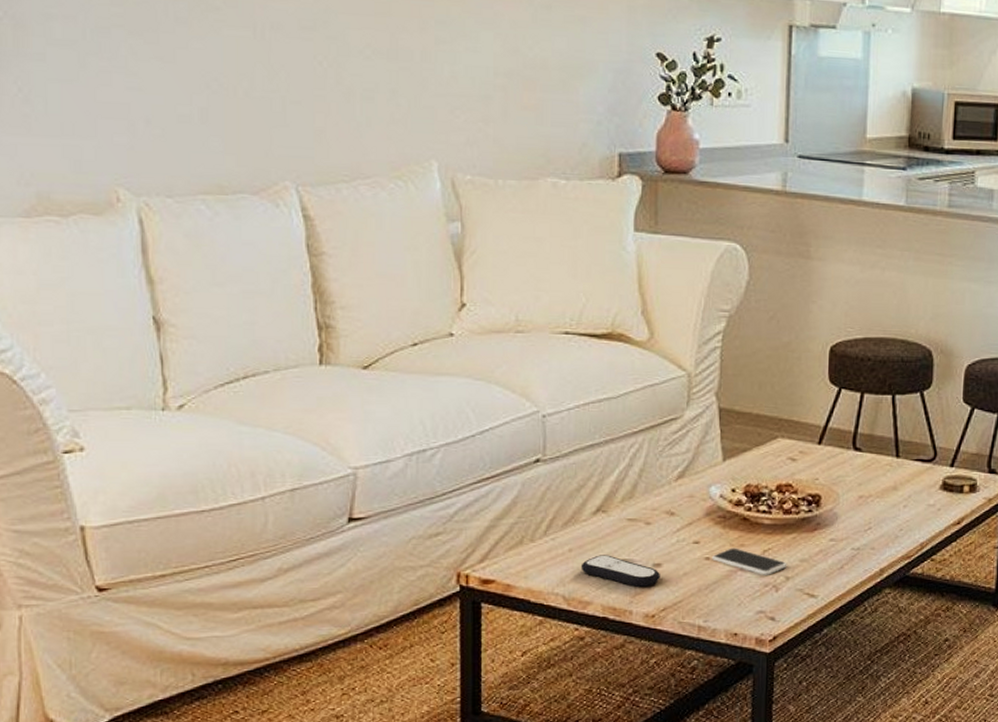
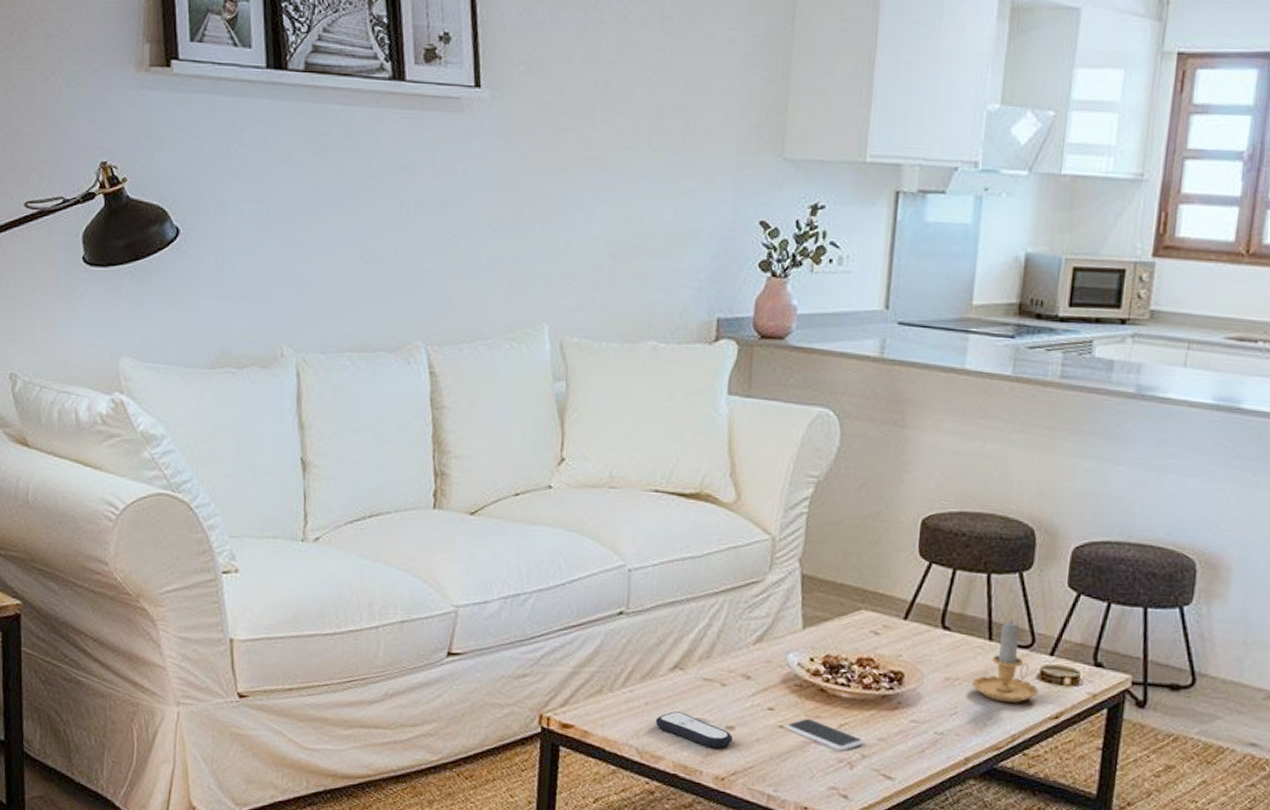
candle: none [882,435,942,513] -> present [971,618,1039,703]

